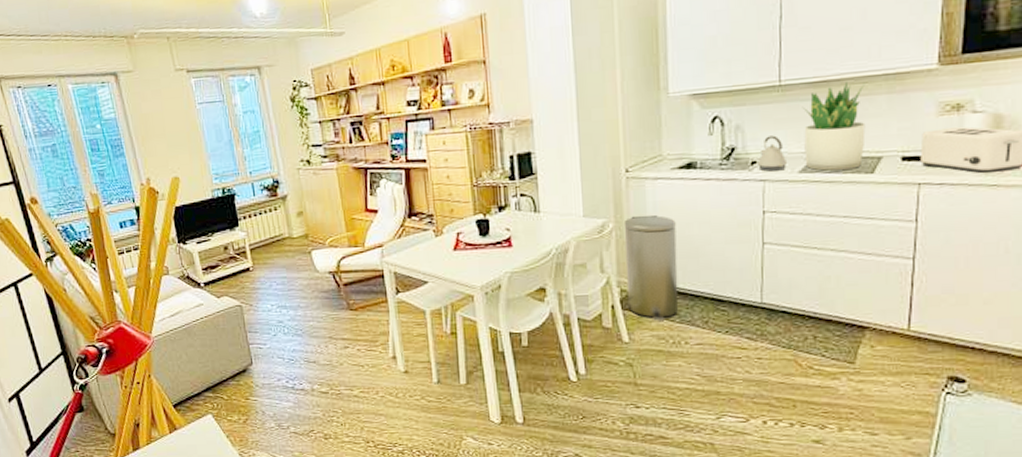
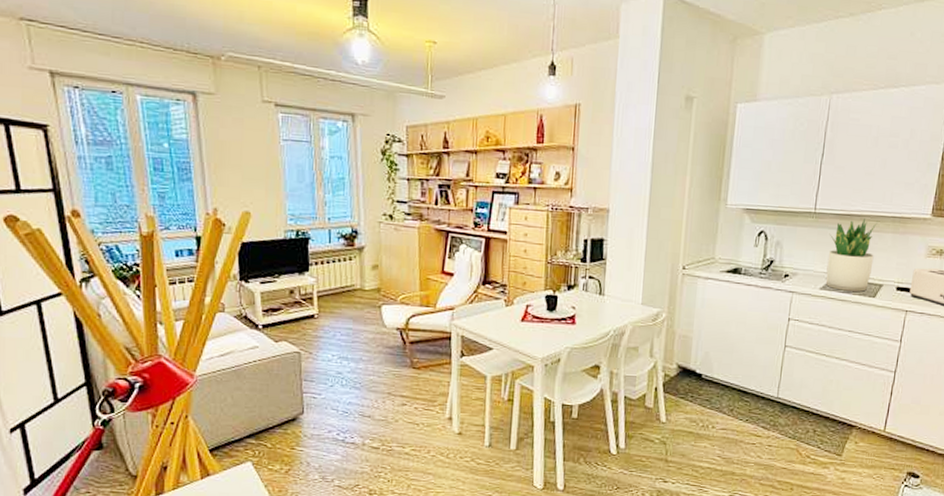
pedal bin: present [623,215,678,321] -> none [668,309,718,405]
kettle: present [758,135,786,172] -> none [789,254,812,286]

